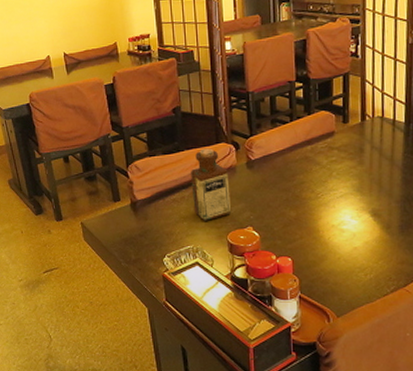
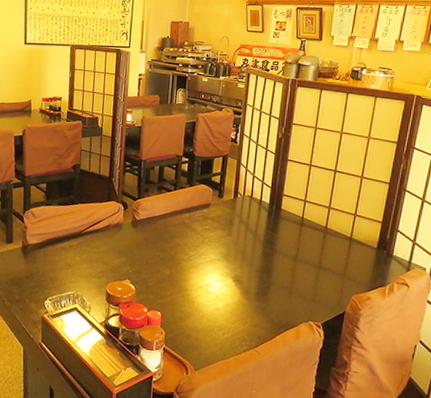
bottle: present [191,148,231,221] -> none [79,204,115,271]

